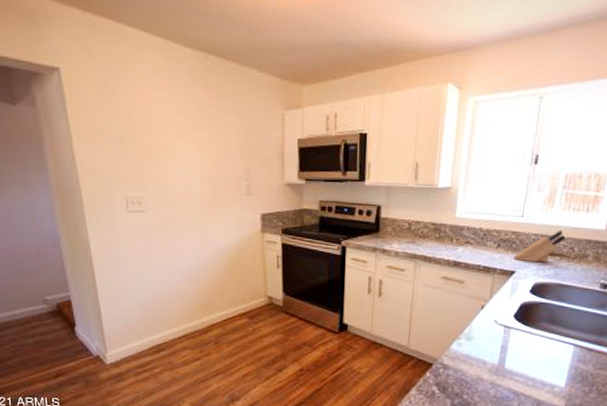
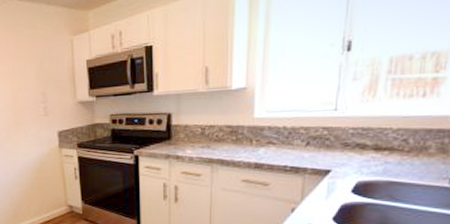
knife block: present [514,231,566,263] -> none [328,121,396,159]

